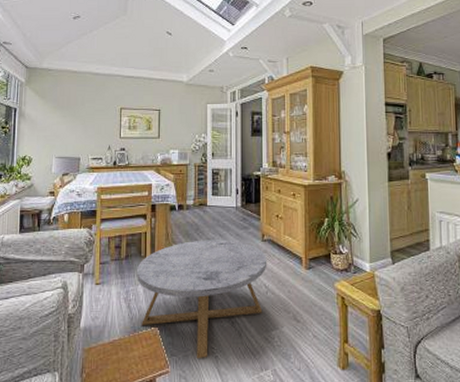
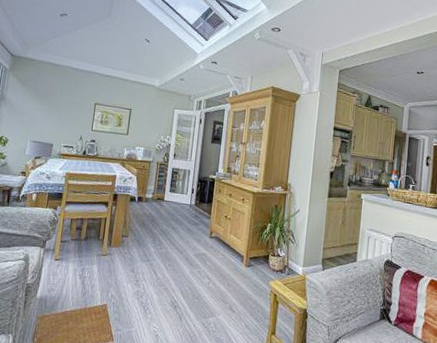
coffee table: present [136,239,267,358] -> none [93,230,213,336]

